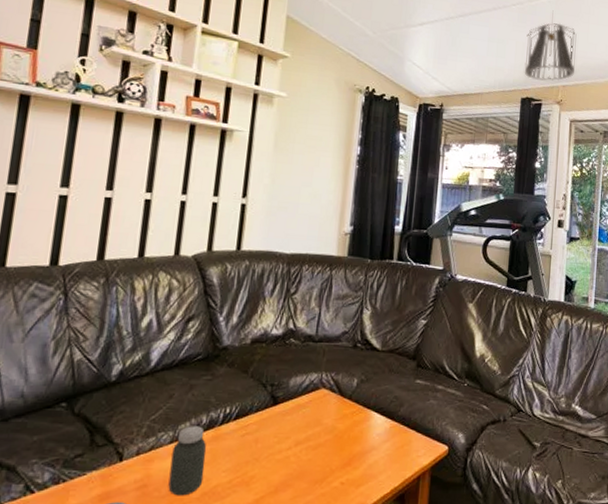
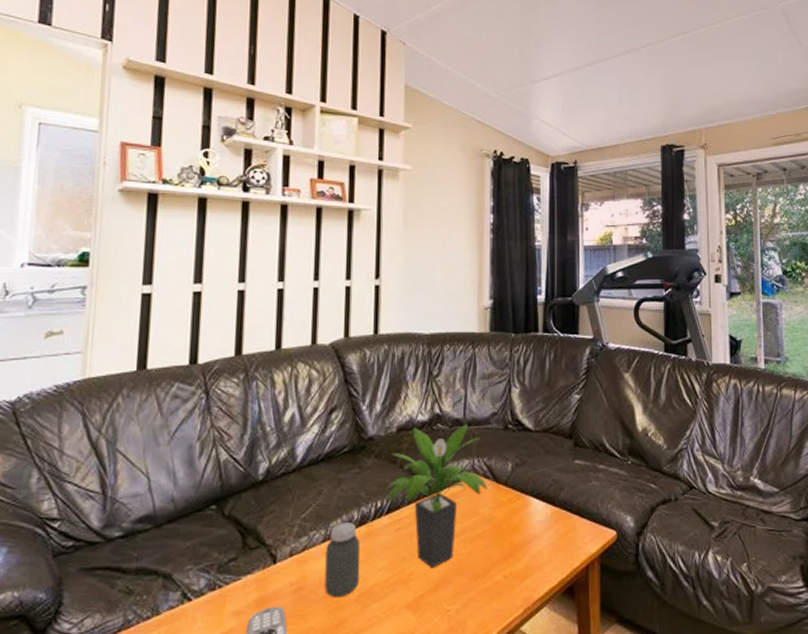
potted plant: none [235,340,334,473] -> present [385,423,488,569]
pendant light: present [524,10,577,81] -> none [661,48,717,125]

